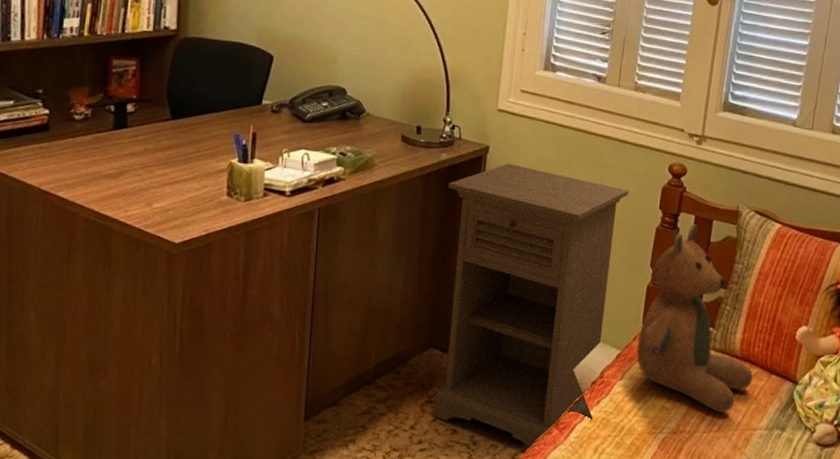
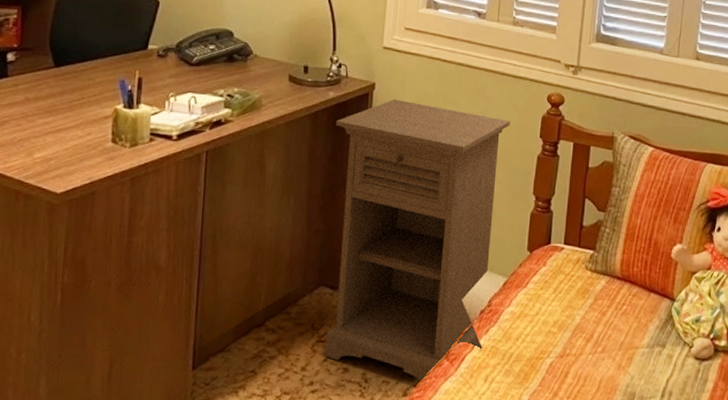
teddy bear: present [637,224,753,412] -> none [523,151,633,333]

